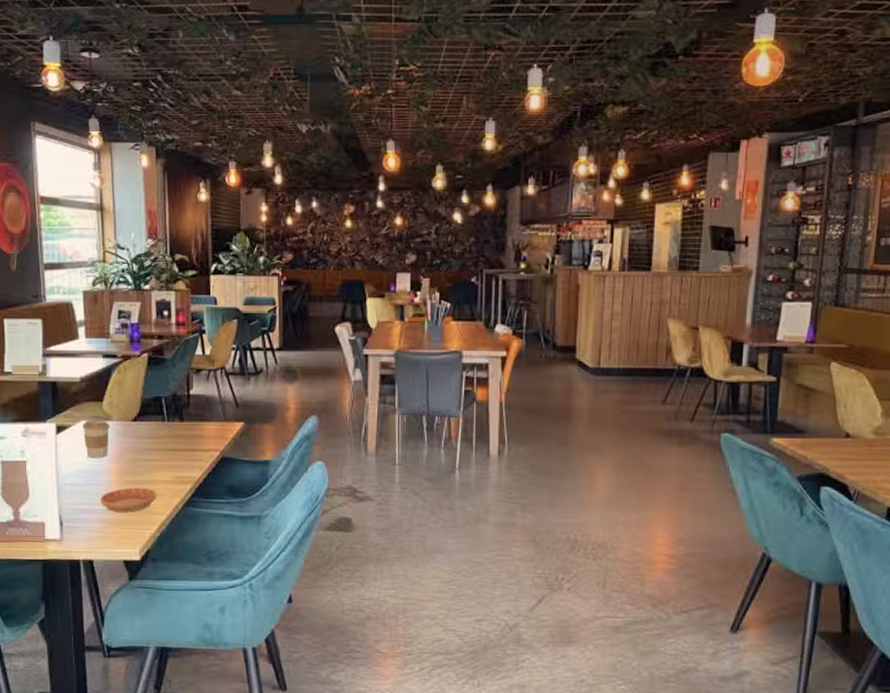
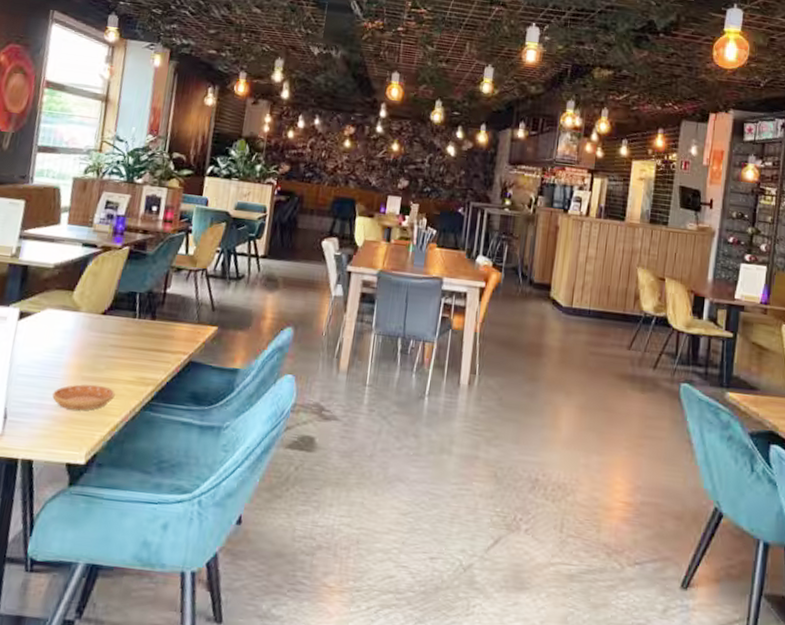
coffee cup: present [83,419,110,458] -> none [46,308,77,350]

